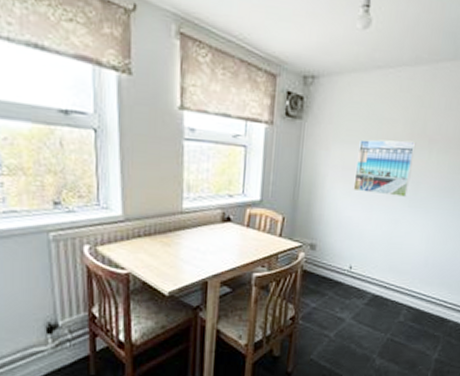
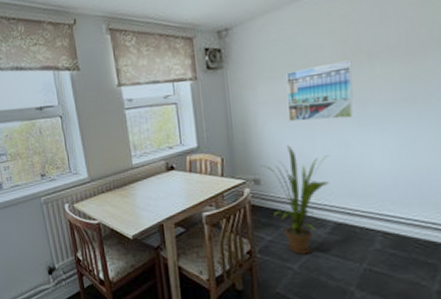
house plant: none [318,214,381,323] -> present [260,145,330,254]

